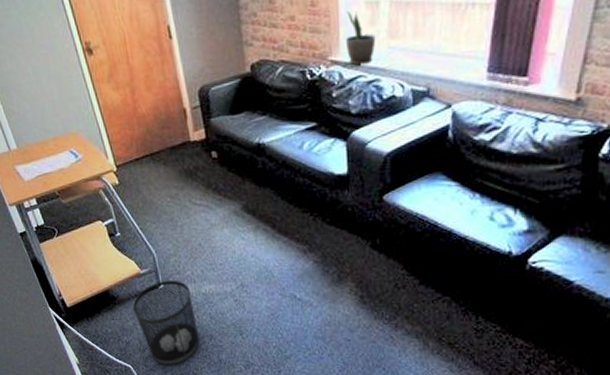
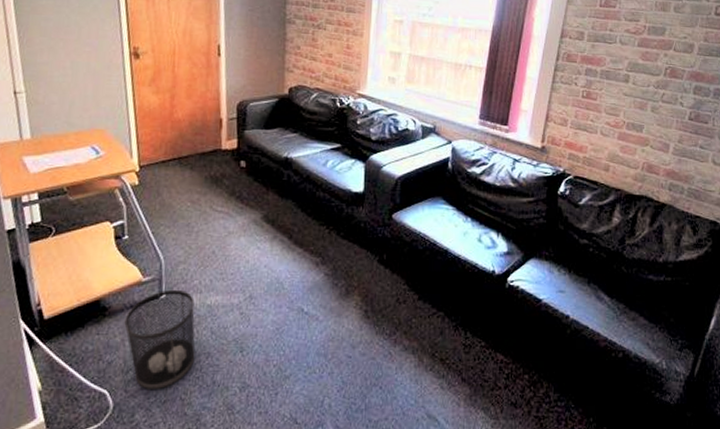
potted plant: present [346,11,376,66] -> none [372,57,396,101]

